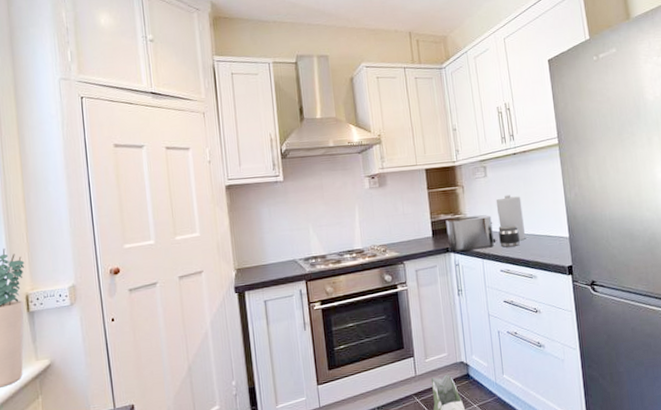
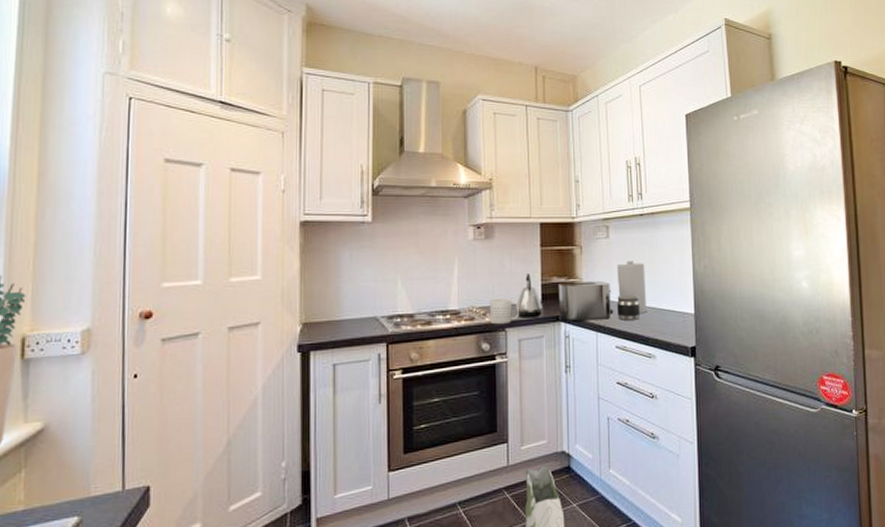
mug: none [387,235,414,259] -> present [489,298,519,325]
kettle: none [411,213,435,252] -> present [516,273,543,318]

